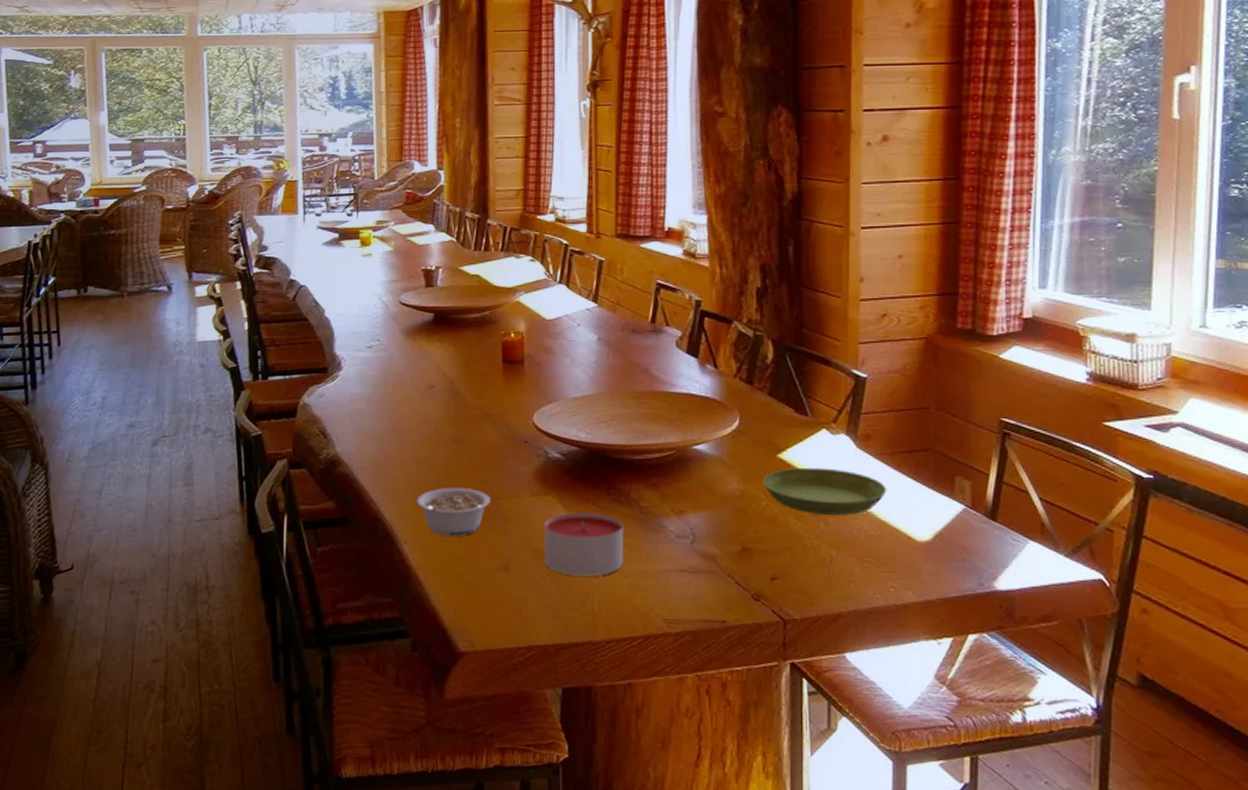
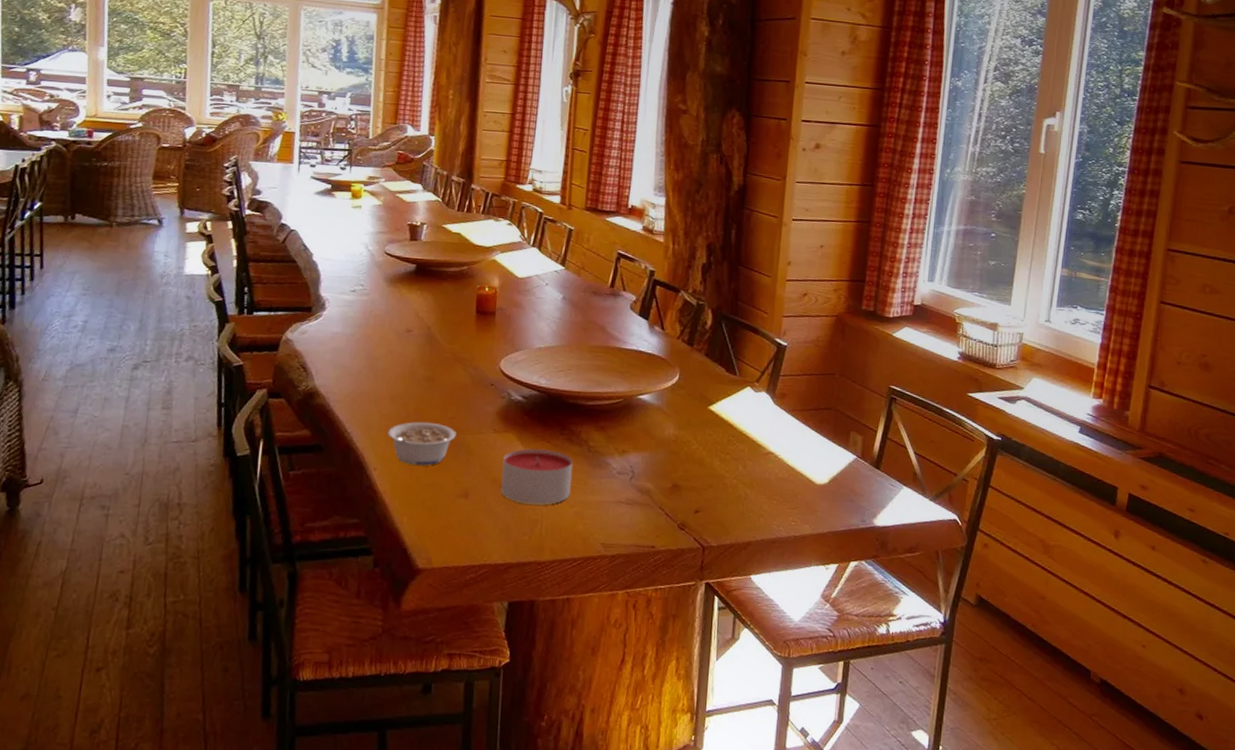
saucer: present [763,467,886,516] -> none [695,418,795,461]

